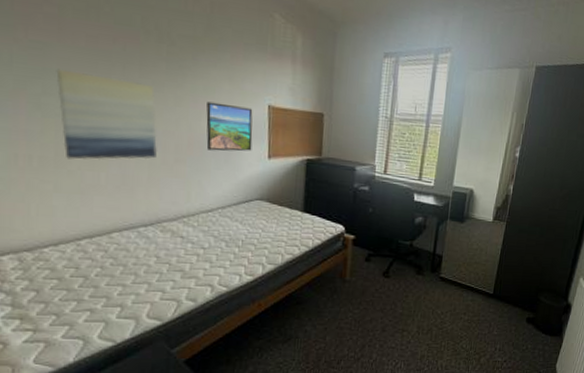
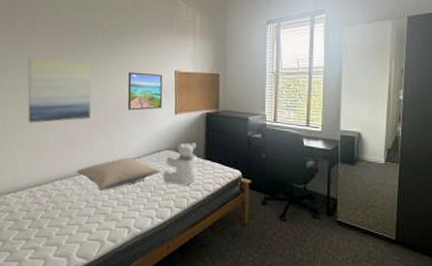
pillow: none [140,207,250,245] -> present [76,157,160,191]
teddy bear: none [252,192,296,241] -> present [162,142,198,186]

